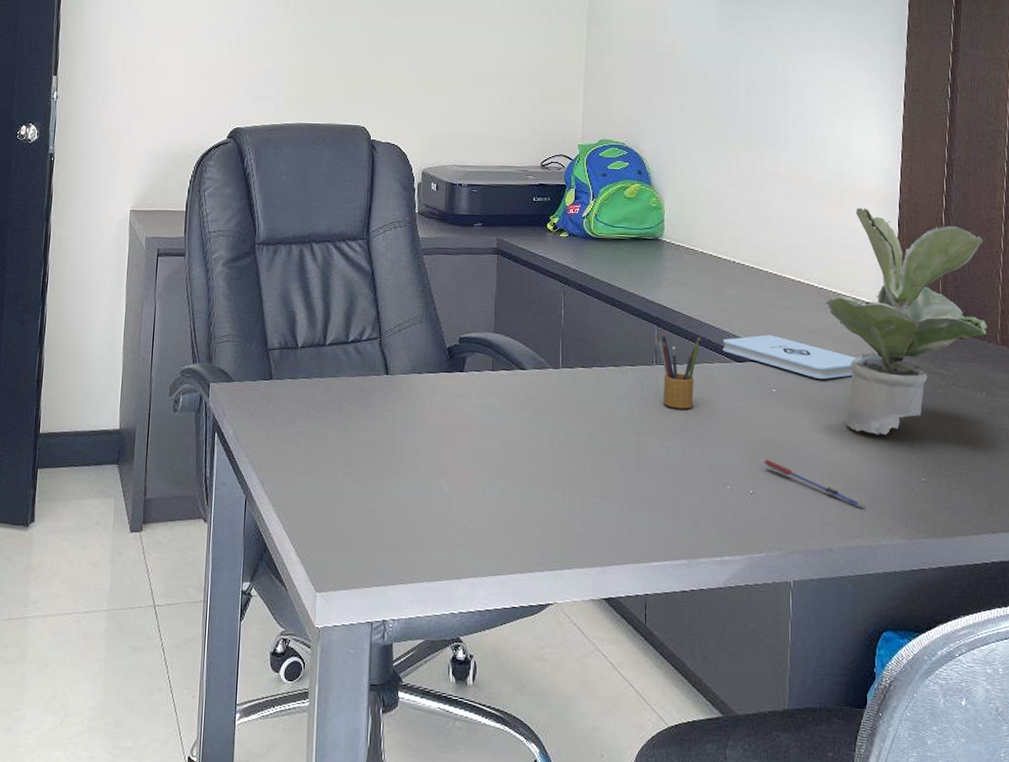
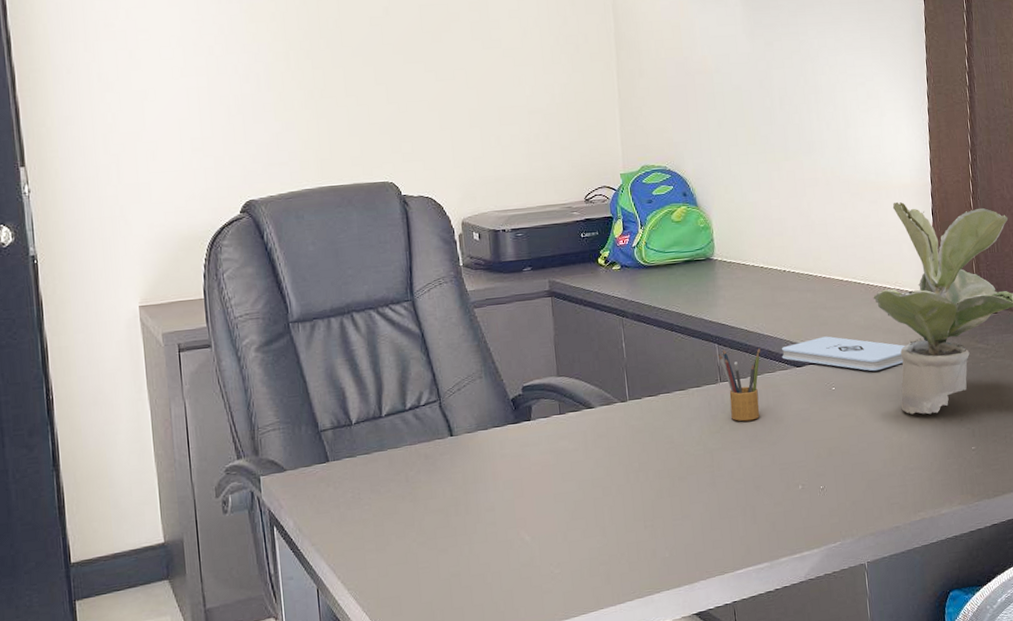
pen: present [764,459,866,508] -> none [830,454,926,484]

